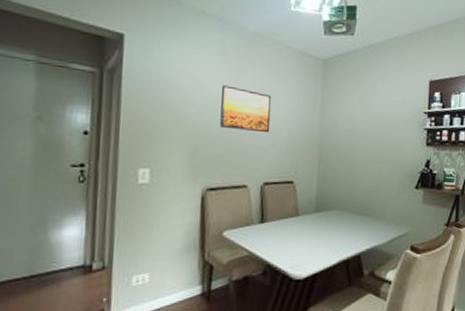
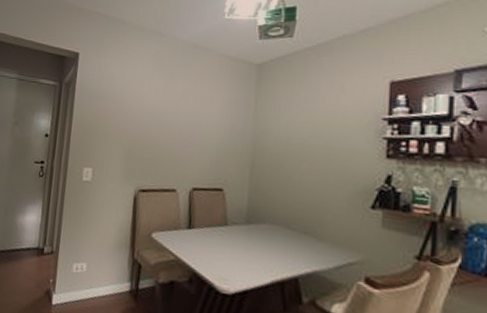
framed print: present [220,85,272,133] -> none [153,93,203,139]

